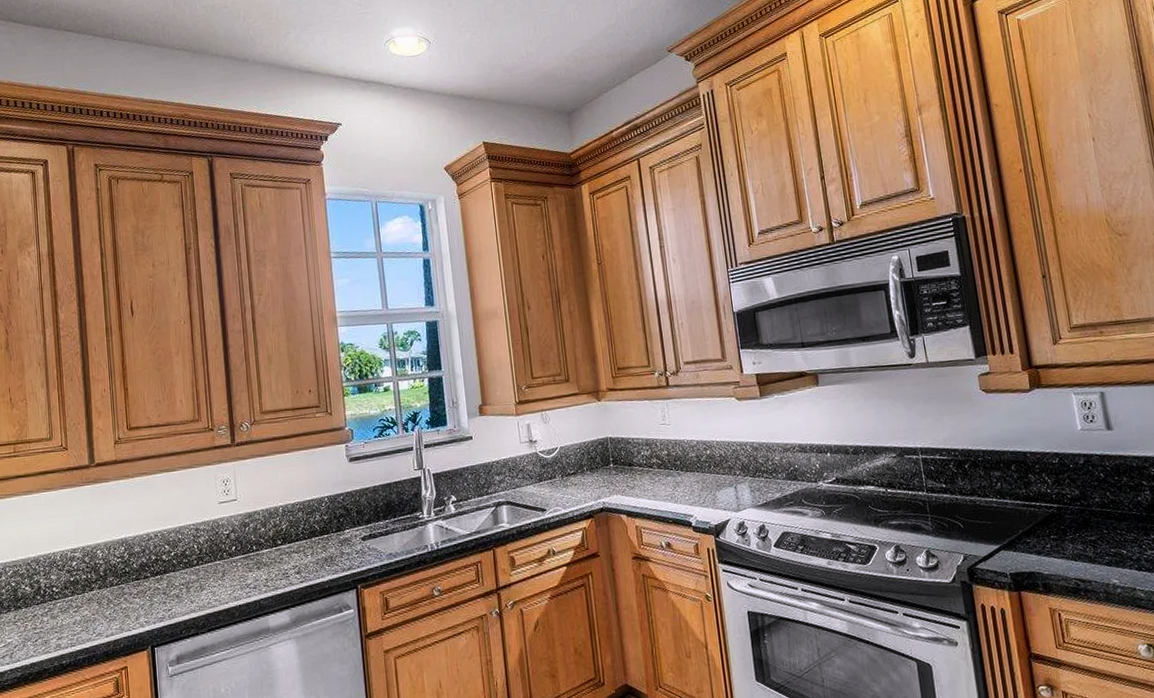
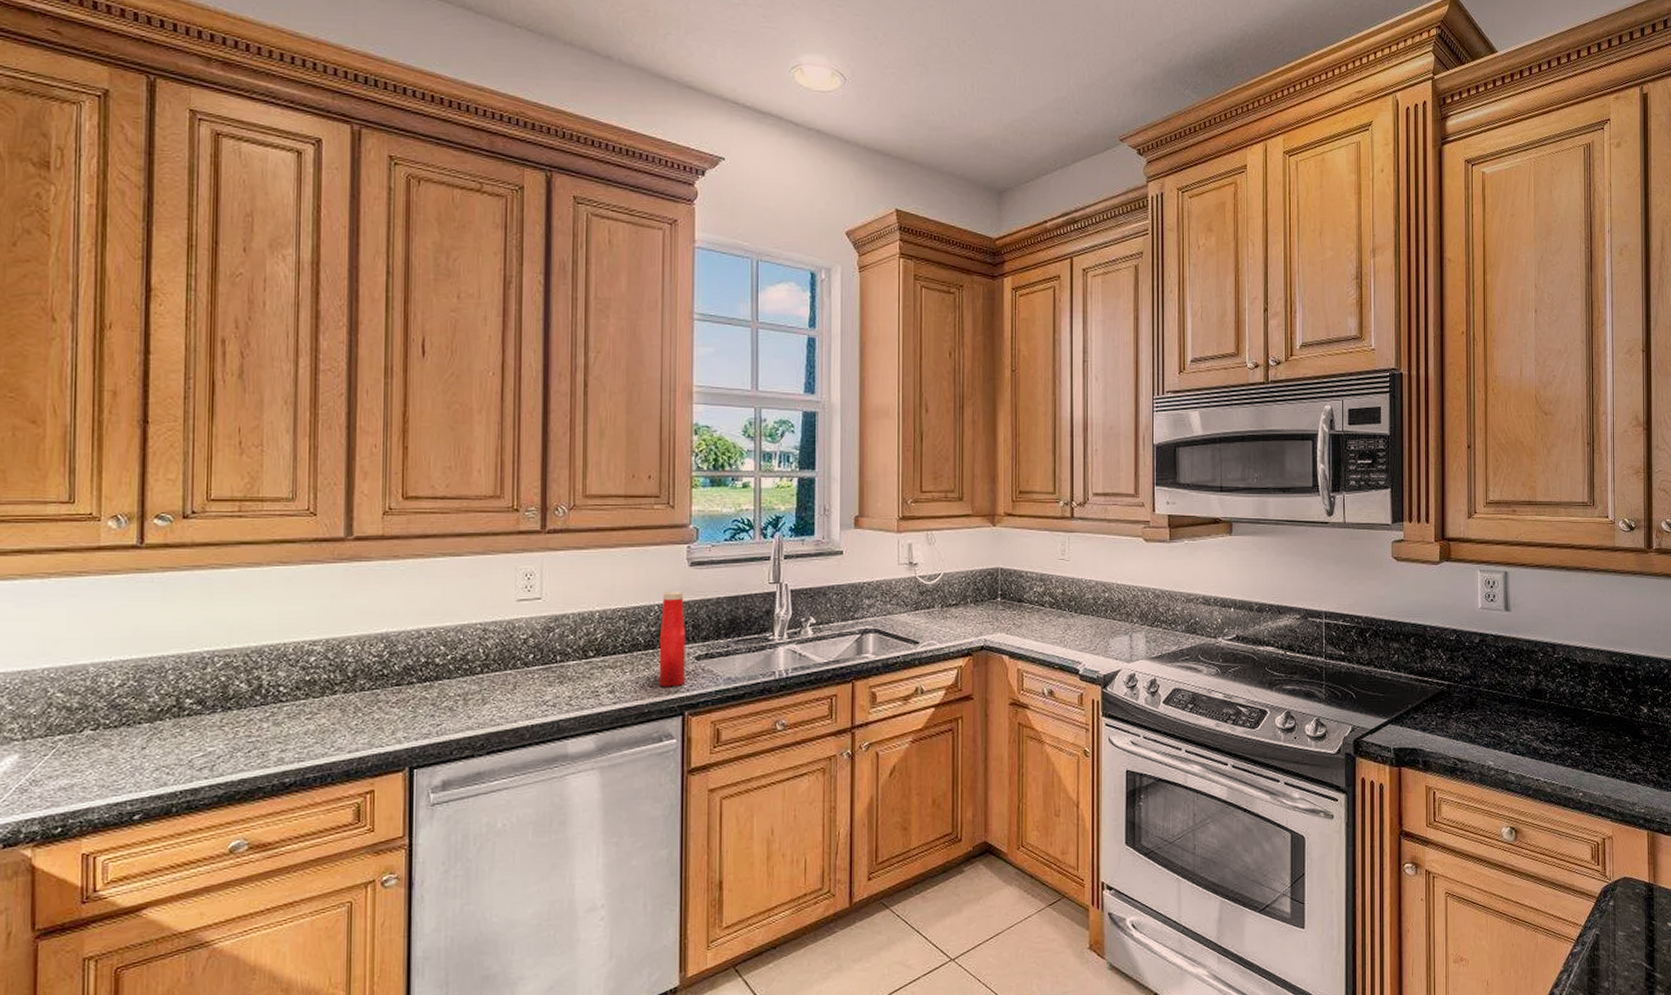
ketchup bottle: none [330,484,355,566] -> present [658,591,685,687]

